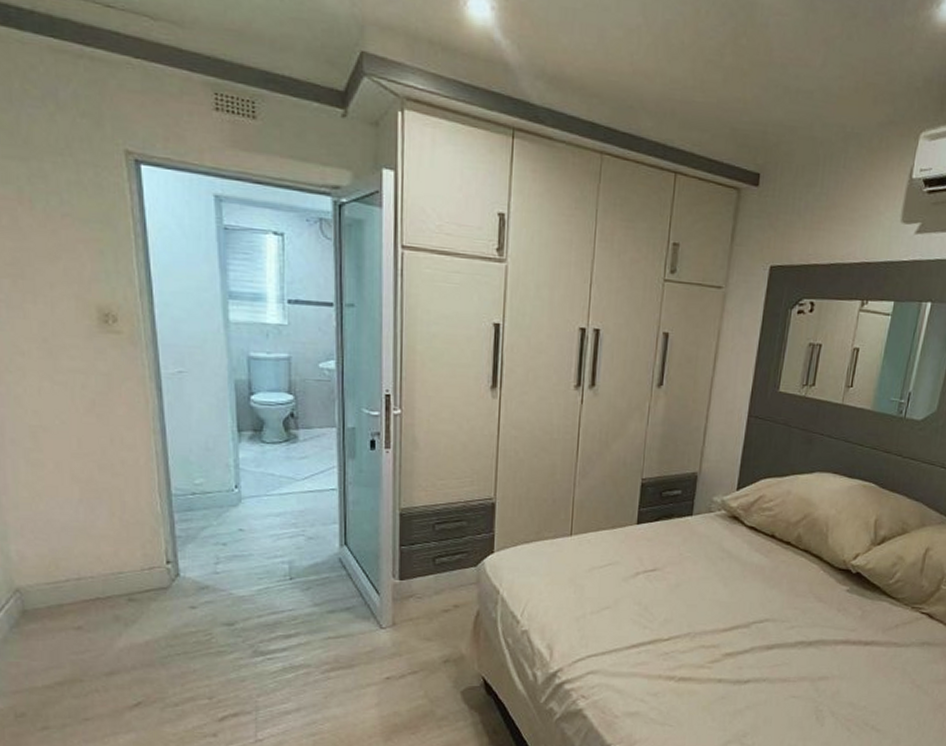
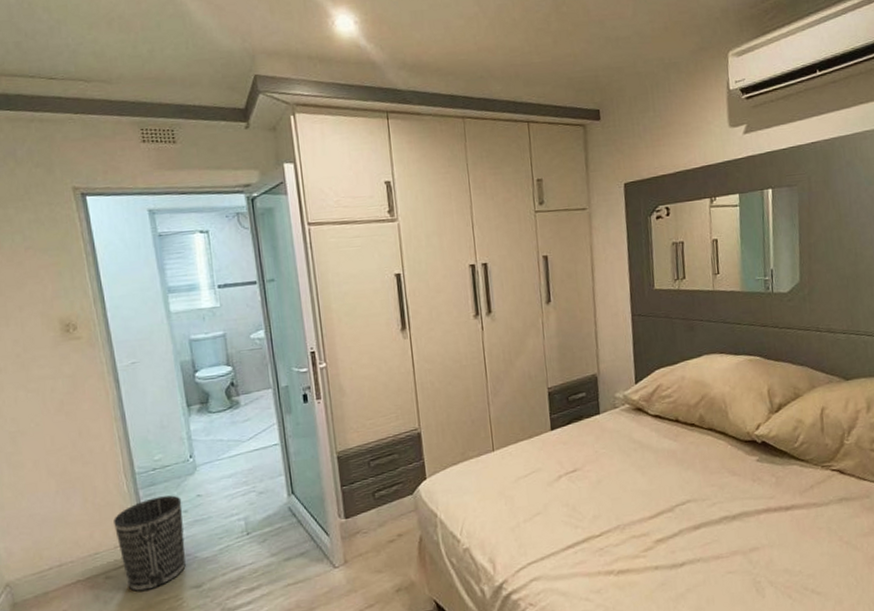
wastebasket: none [143,524,221,619] -> present [113,495,186,592]

